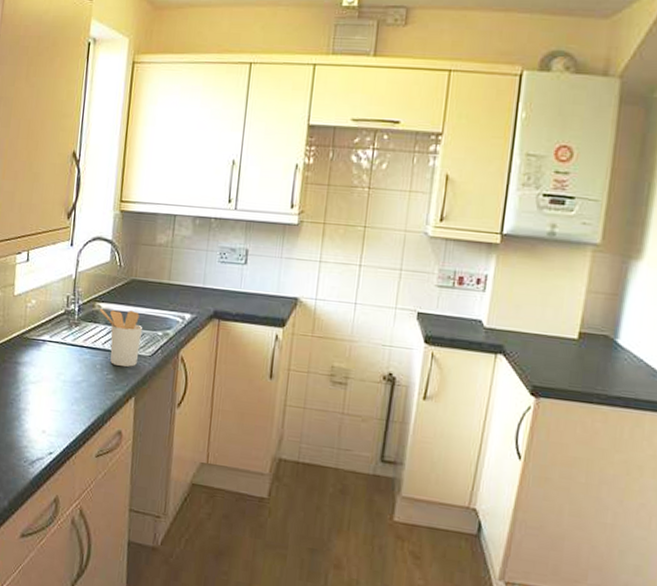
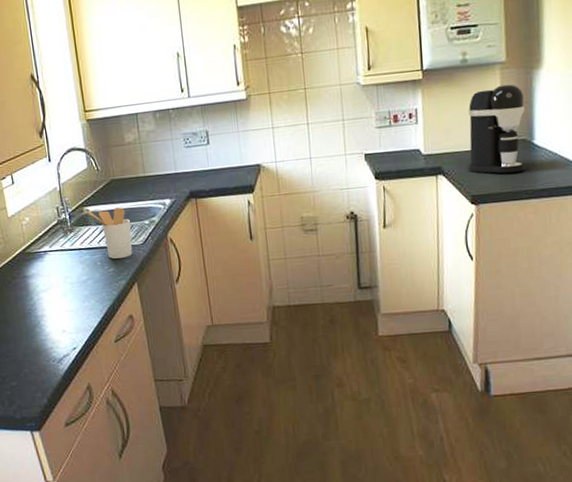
coffee maker: none [533,269,616,372] -> present [468,84,525,174]

